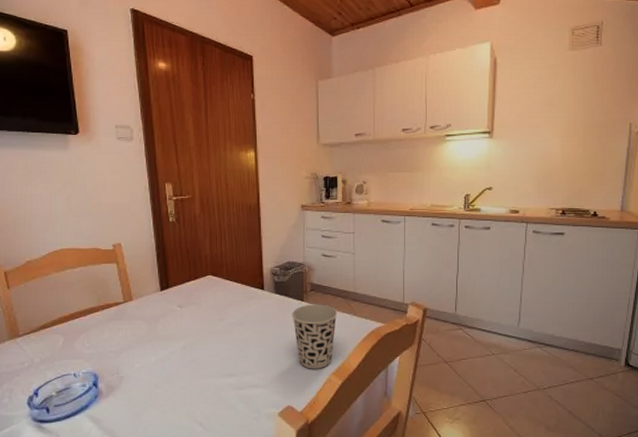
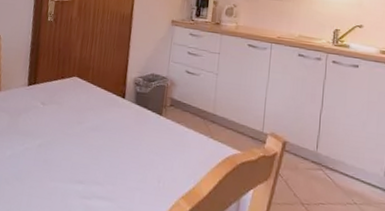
cup: present [292,304,338,369] -> none [148,119,195,190]

